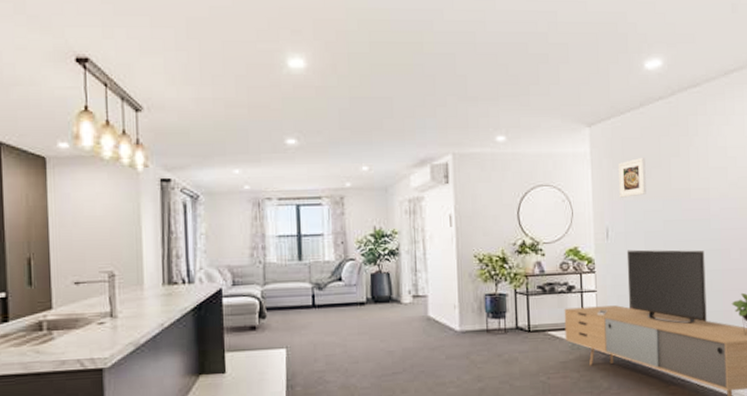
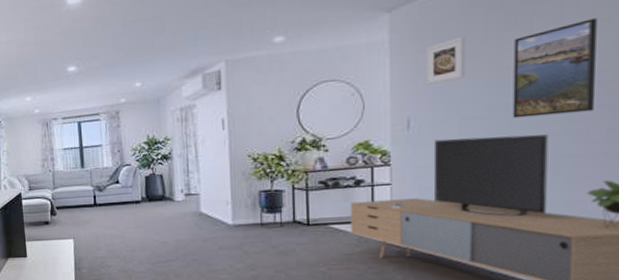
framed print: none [678,155,732,235] -> present [512,18,597,119]

